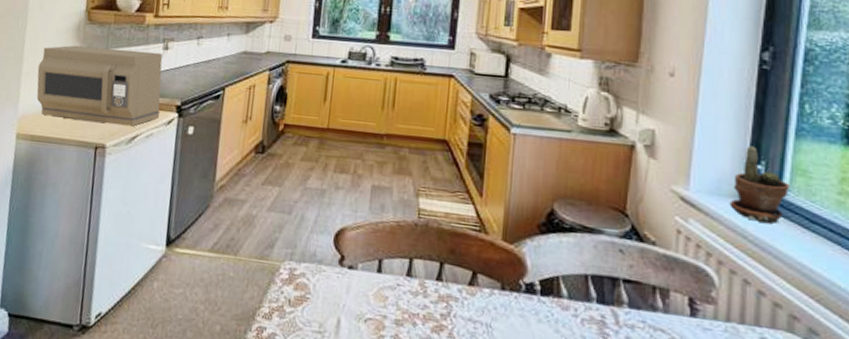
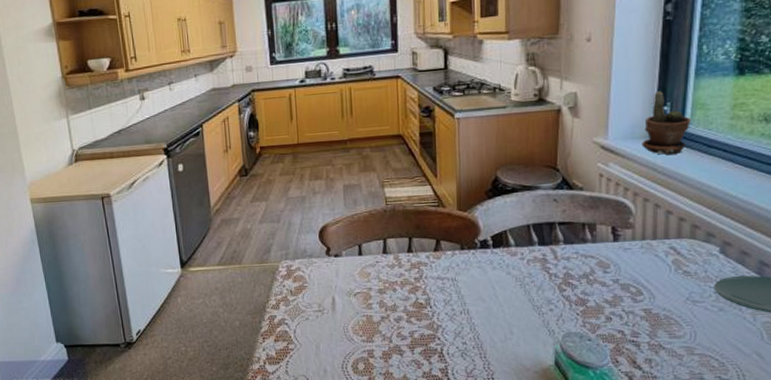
microwave: present [36,45,163,127] -> none [32,103,151,179]

